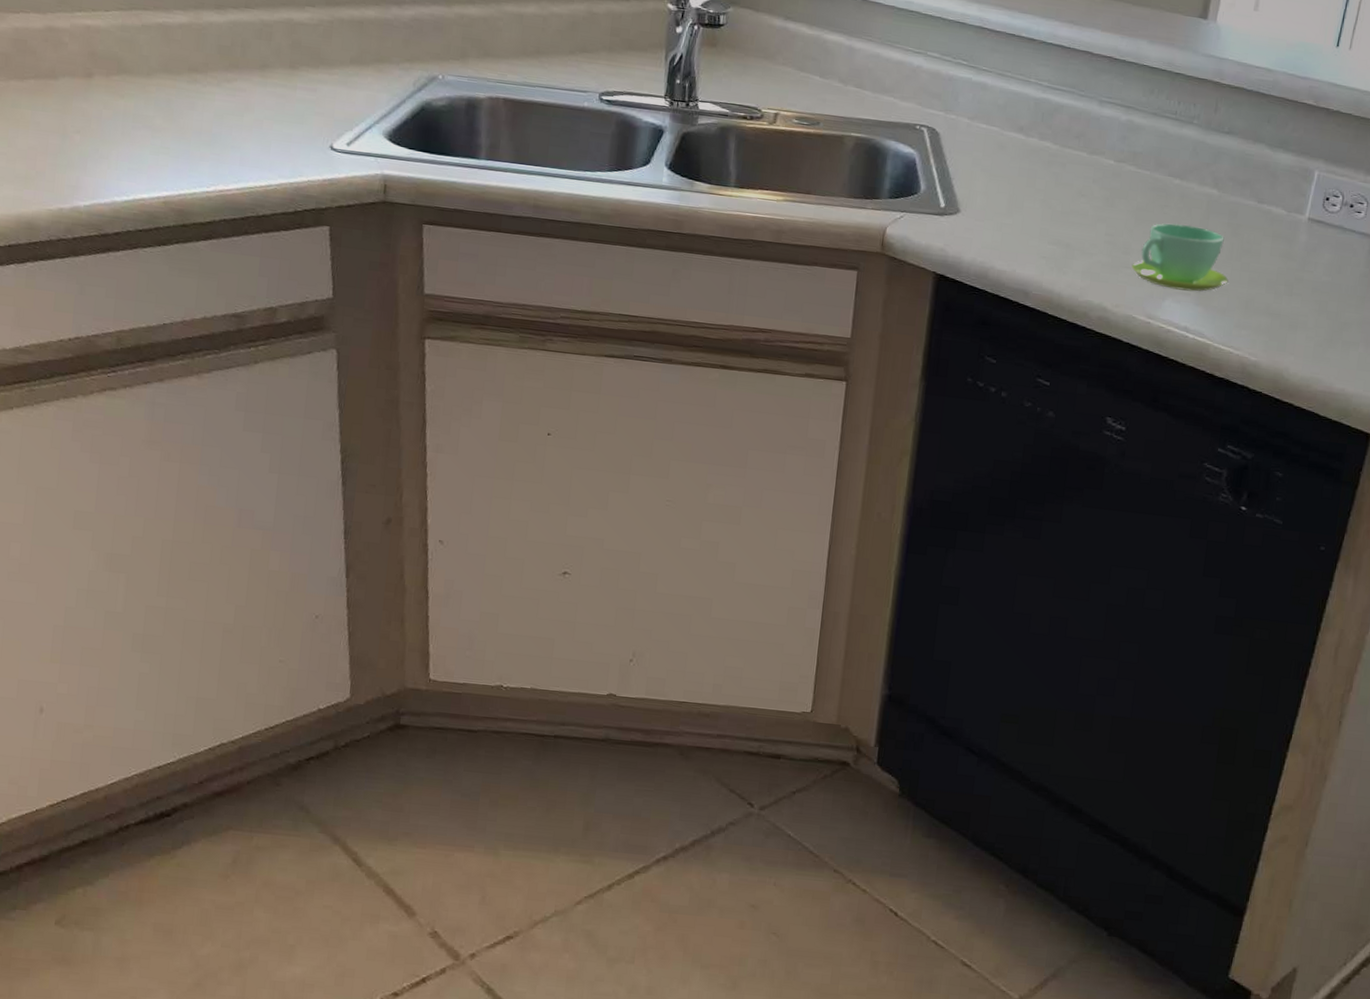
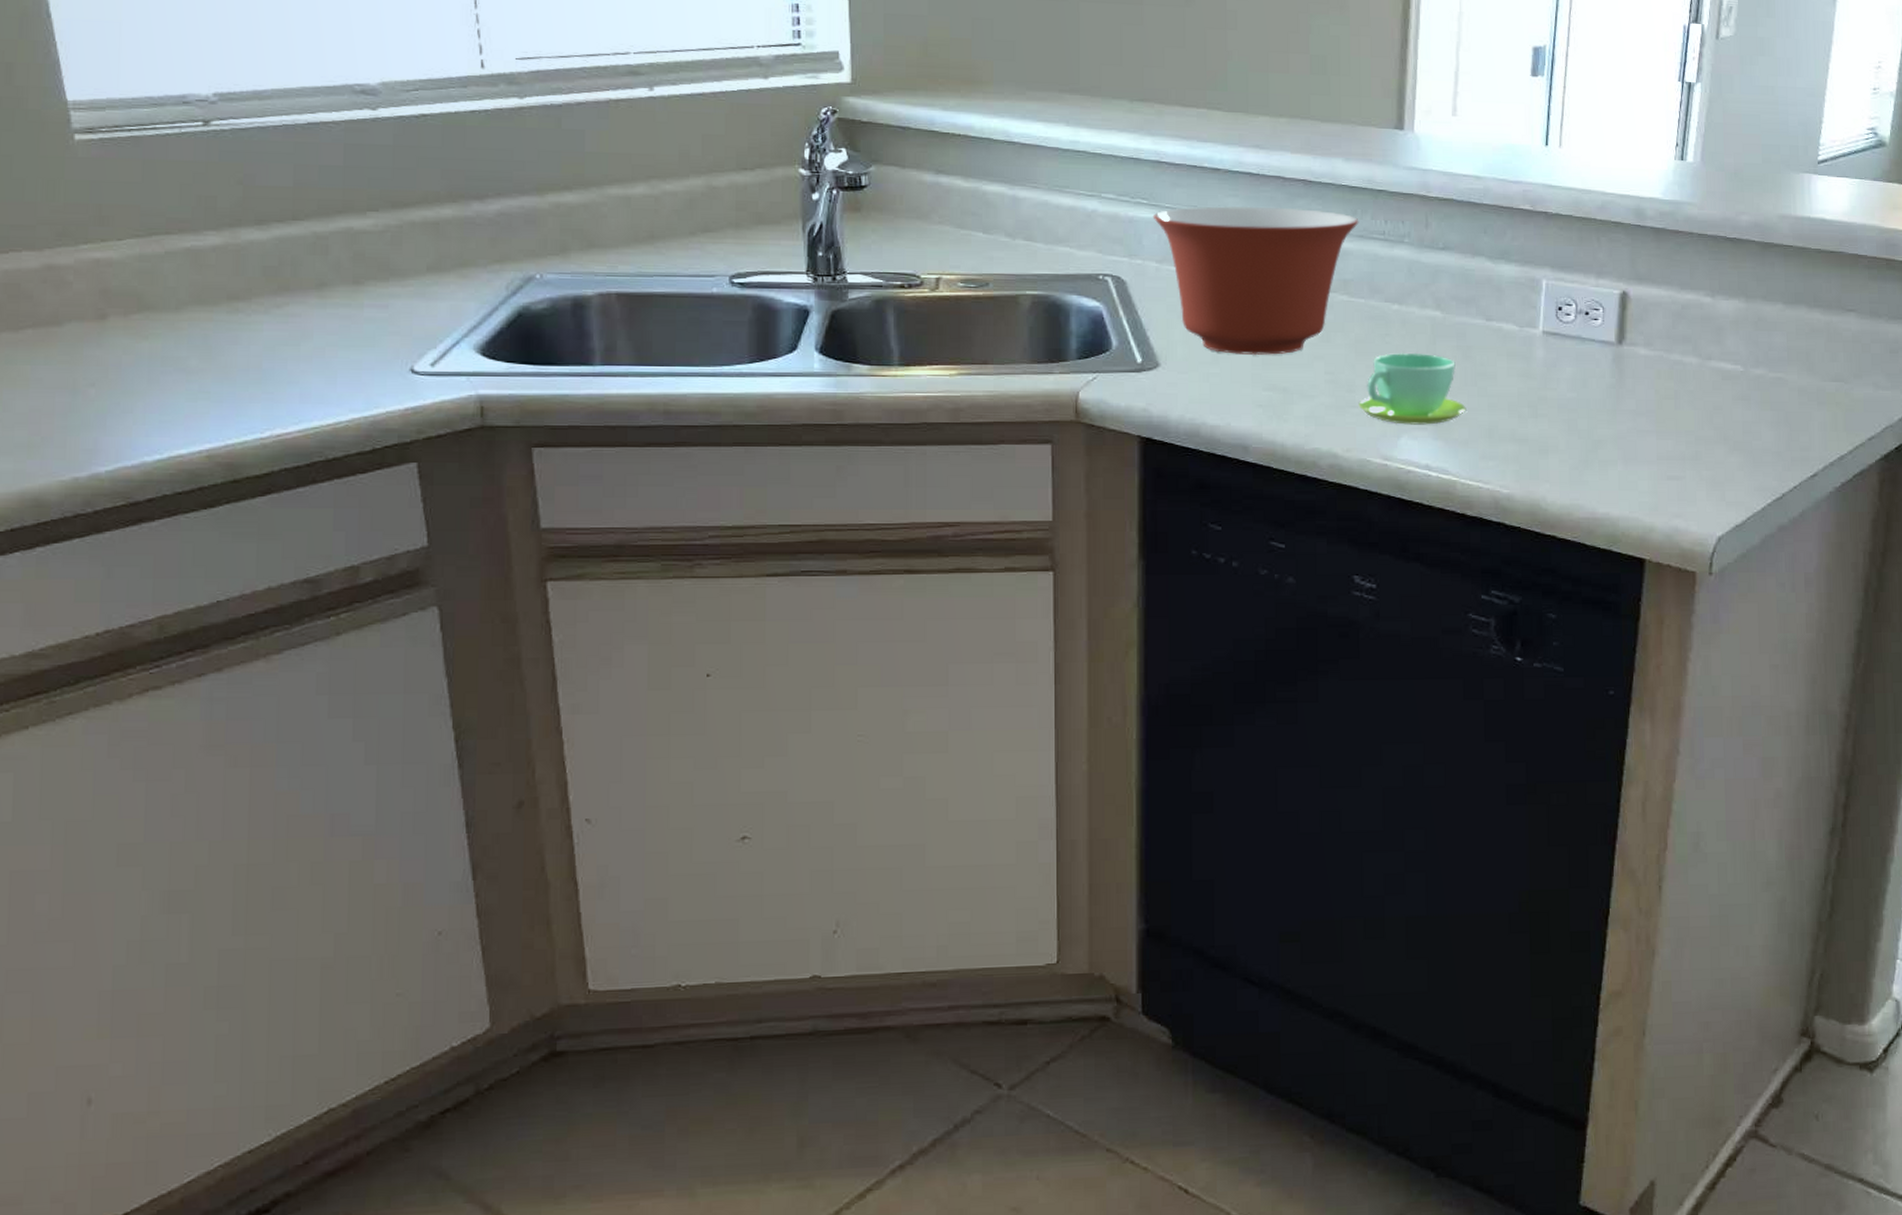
mixing bowl: none [970,72,1155,214] -> present [1152,205,1359,356]

